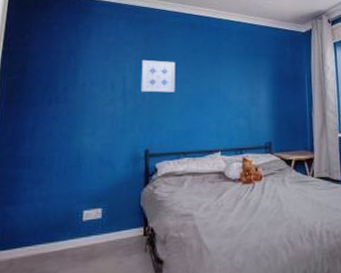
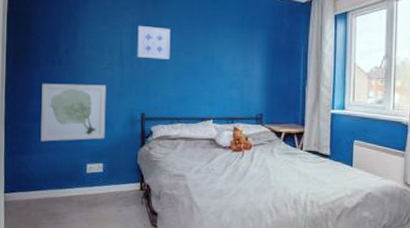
wall art: none [31,122,108,189] -> present [40,83,106,142]

